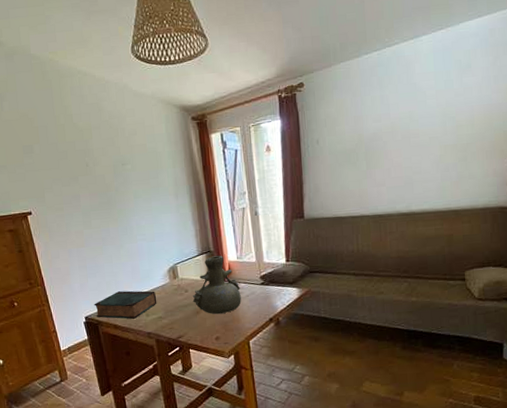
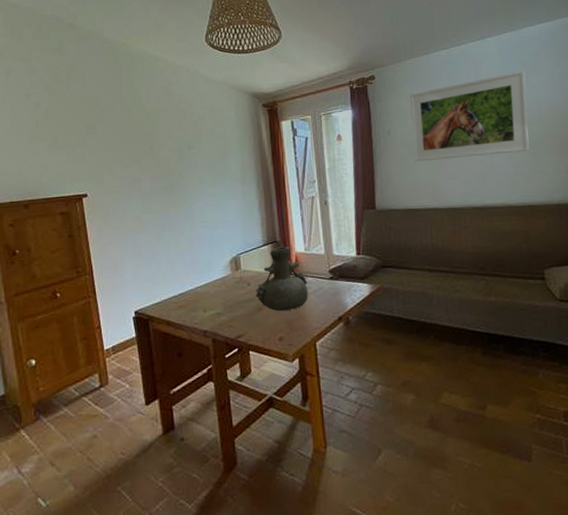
book: present [94,290,157,319] -> none [146,282,216,315]
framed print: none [339,70,459,171] -> present [409,70,530,162]

